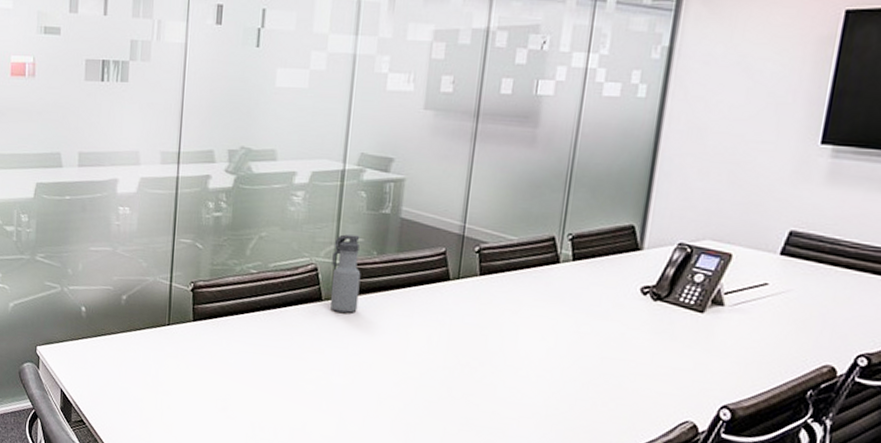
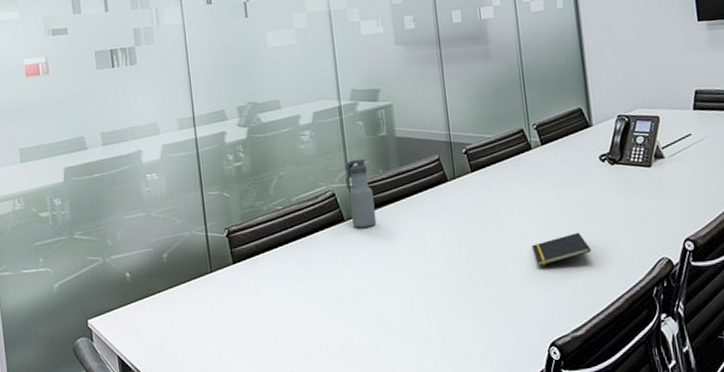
notepad: none [530,369,601,399] -> present [531,232,591,267]

